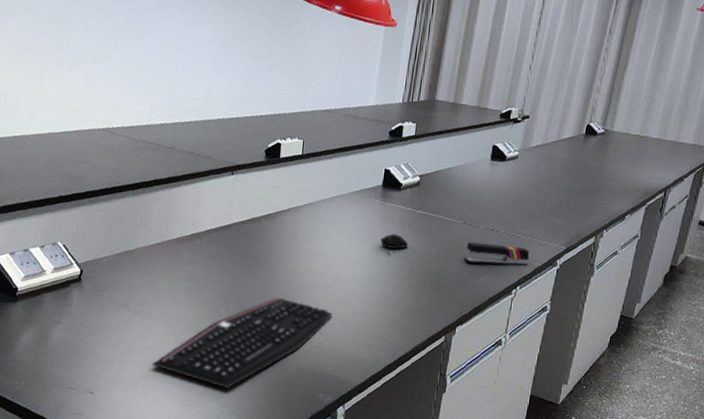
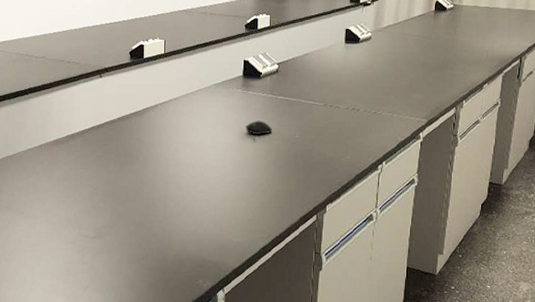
keyboard: present [151,297,333,388] -> none [37,189,206,280]
stapler: present [463,242,530,266] -> none [327,123,392,143]

